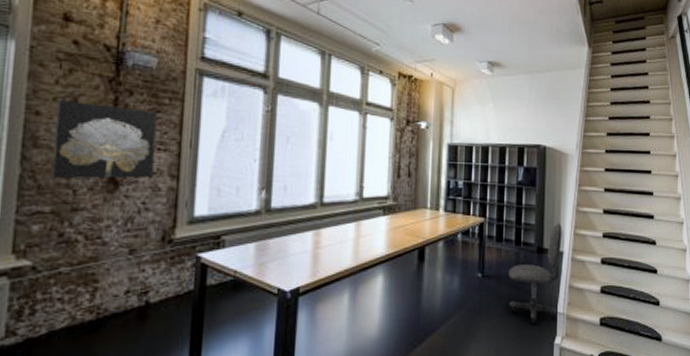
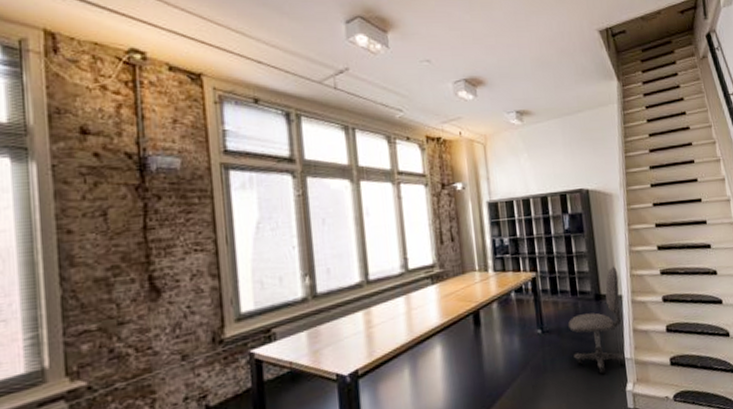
wall art: present [52,100,157,179] -> none [87,212,193,296]

